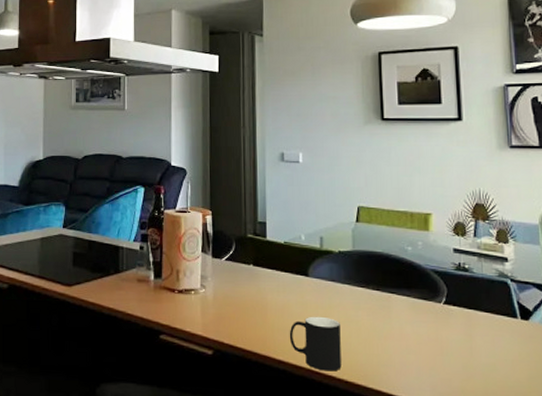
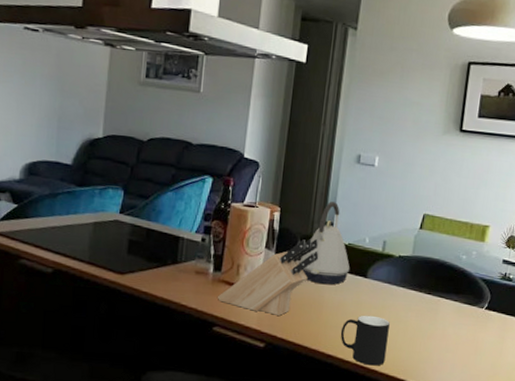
knife block: none [160,239,256,320] -> present [217,238,319,316]
kettle: none [237,201,290,286] -> present [299,202,350,285]

